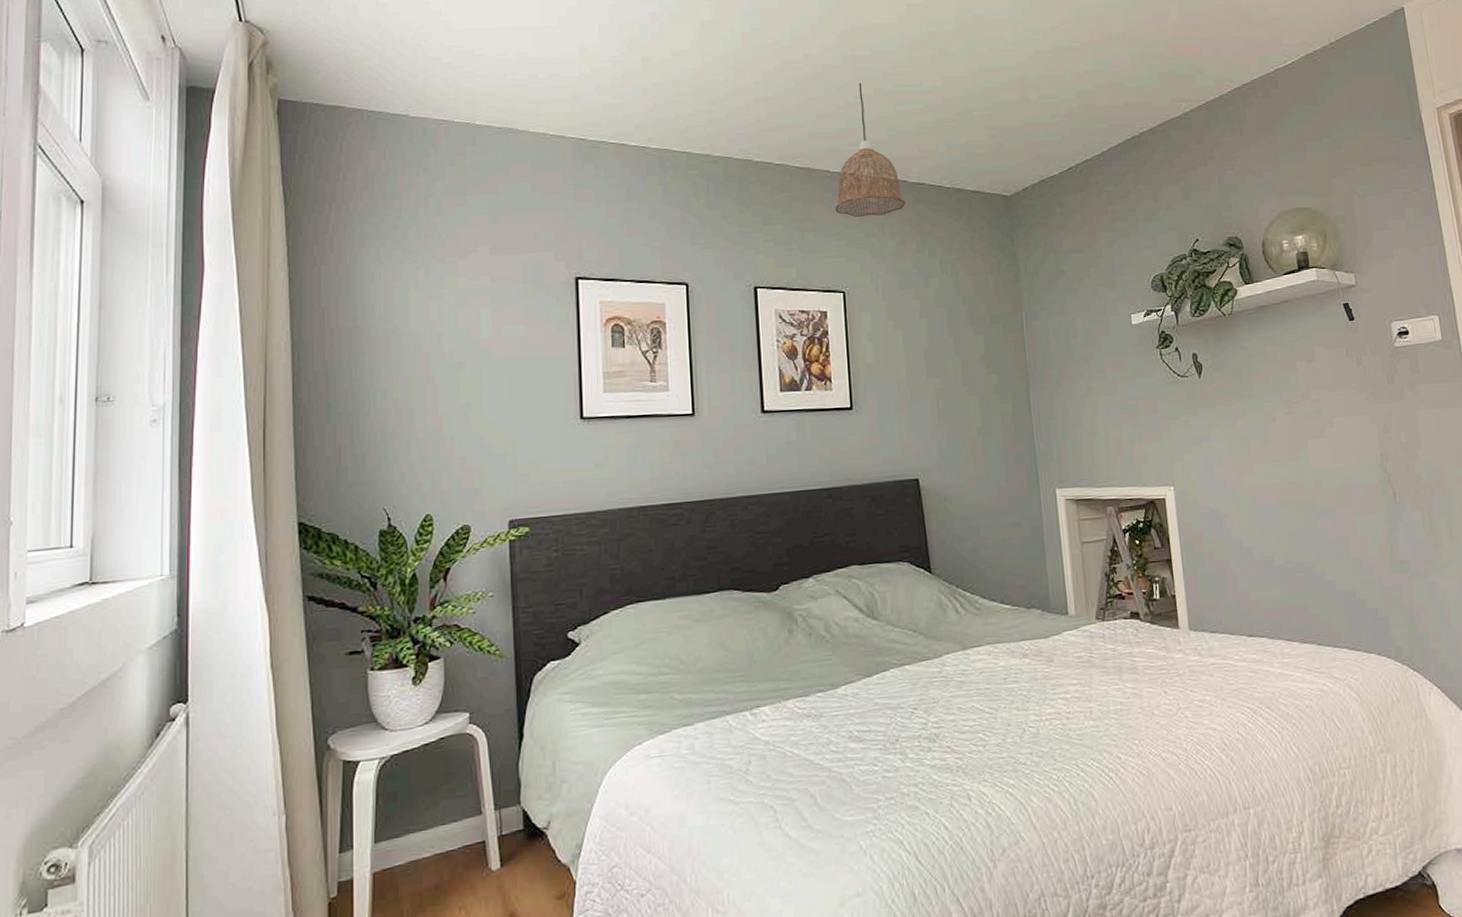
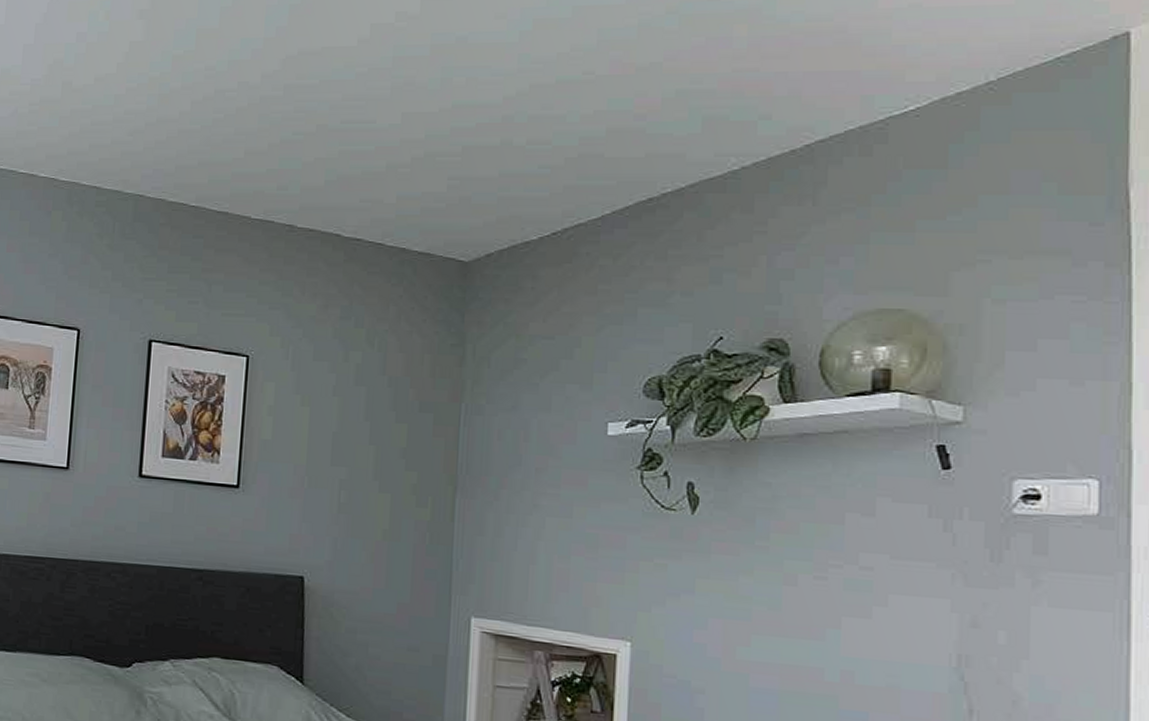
pendant lamp: present [835,82,905,217] -> none [251,116,334,273]

